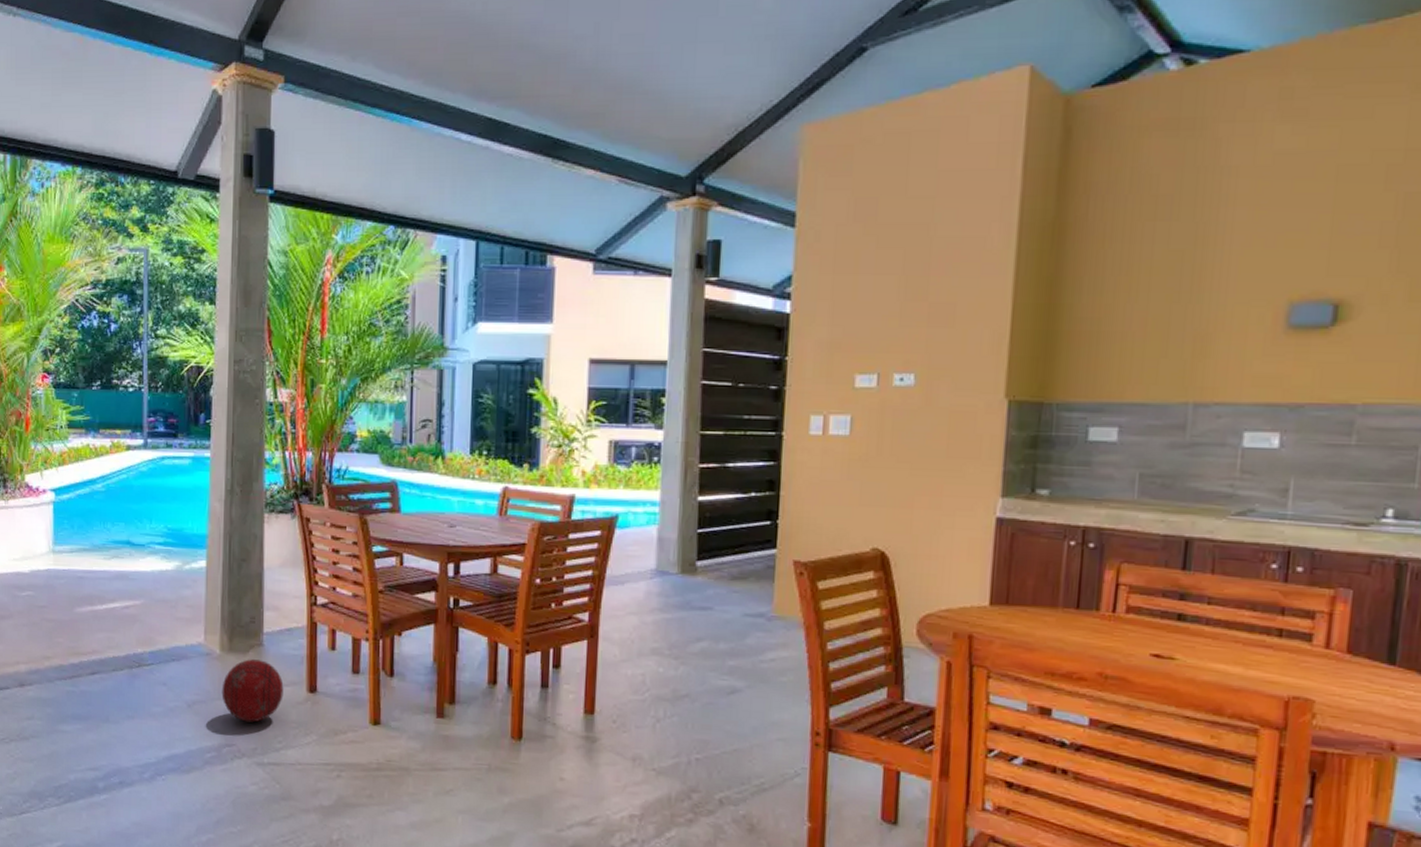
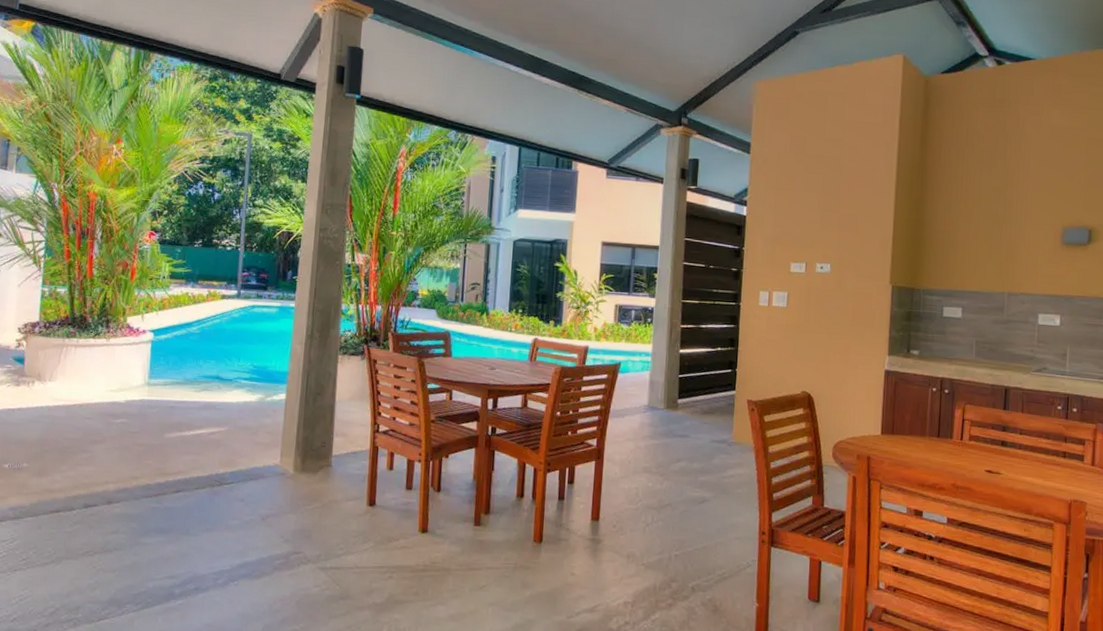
ball: present [221,659,284,723] -> none [292,478,347,533]

